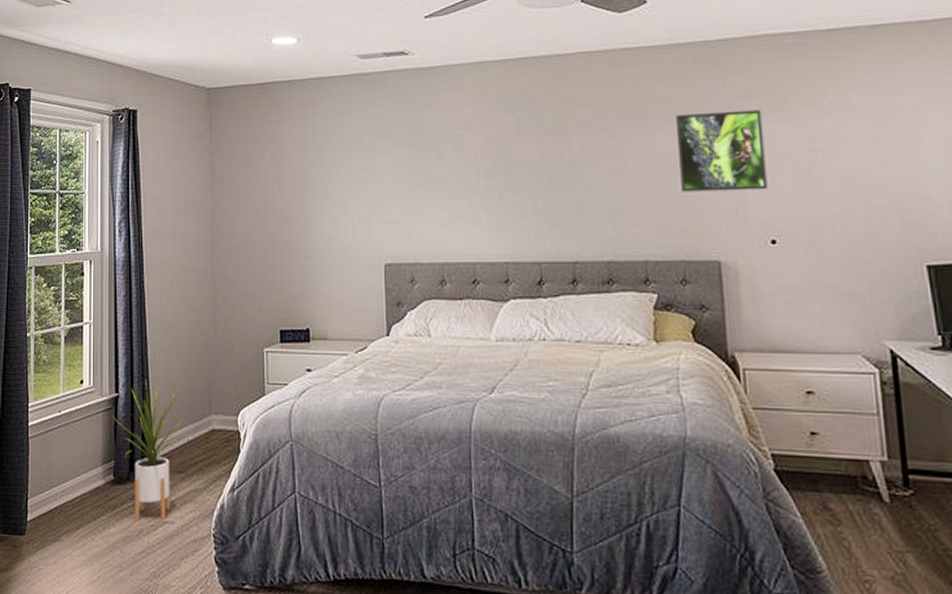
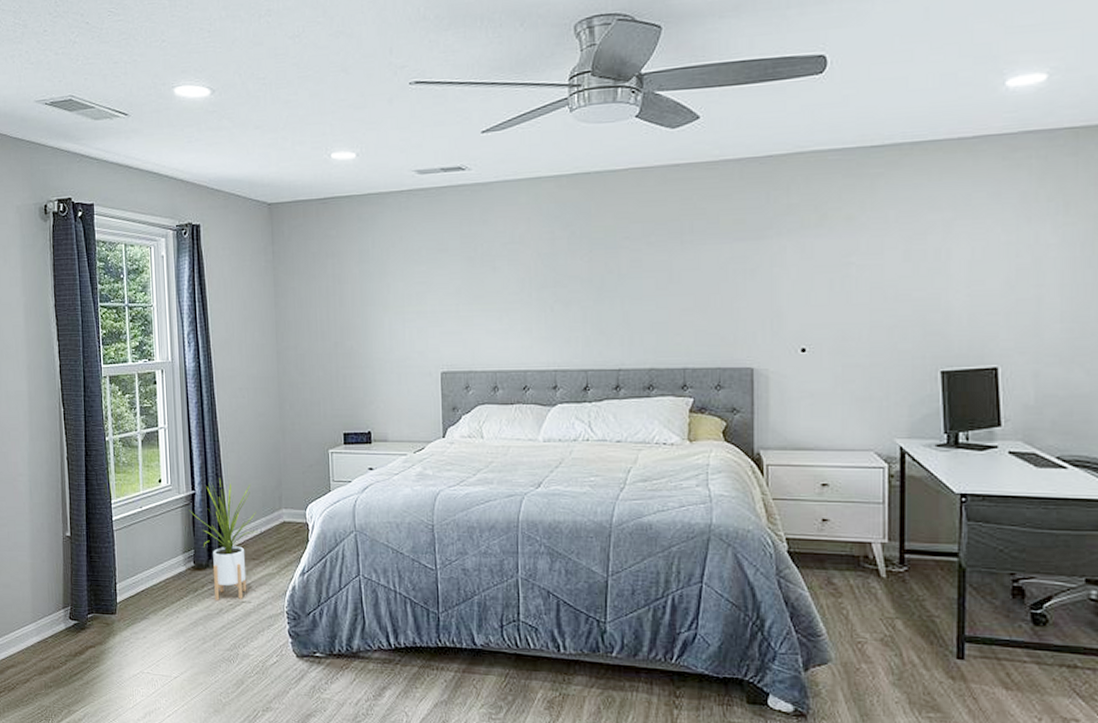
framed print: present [675,109,768,192] -> none [720,225,802,304]

